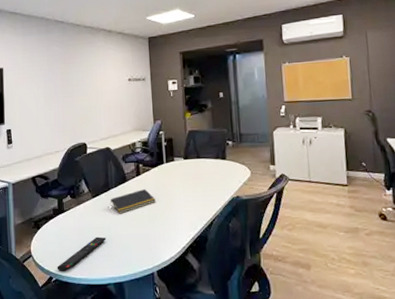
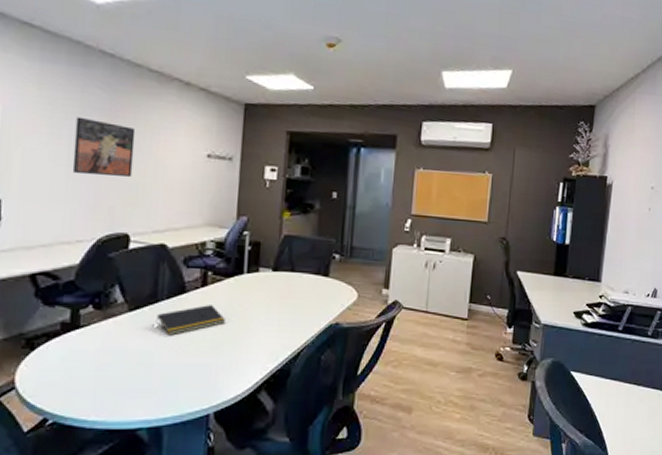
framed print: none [46,67,83,106] -> present [72,116,136,177]
remote control: present [57,236,107,272] -> none [57,364,144,412]

